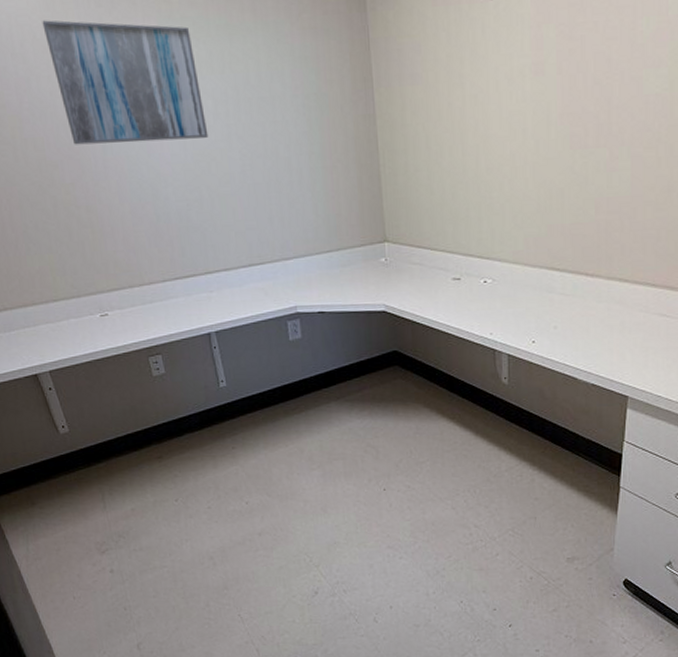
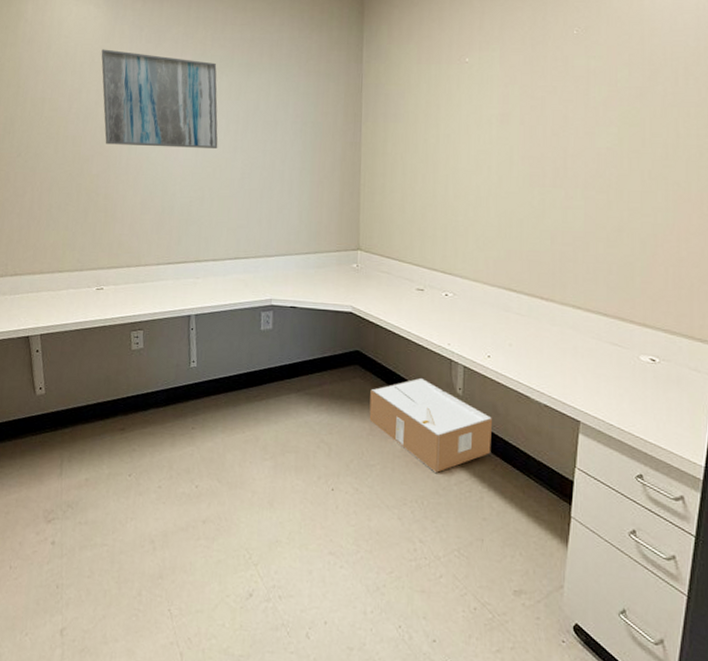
cardboard box: none [413,371,541,462] -> present [369,377,493,473]

